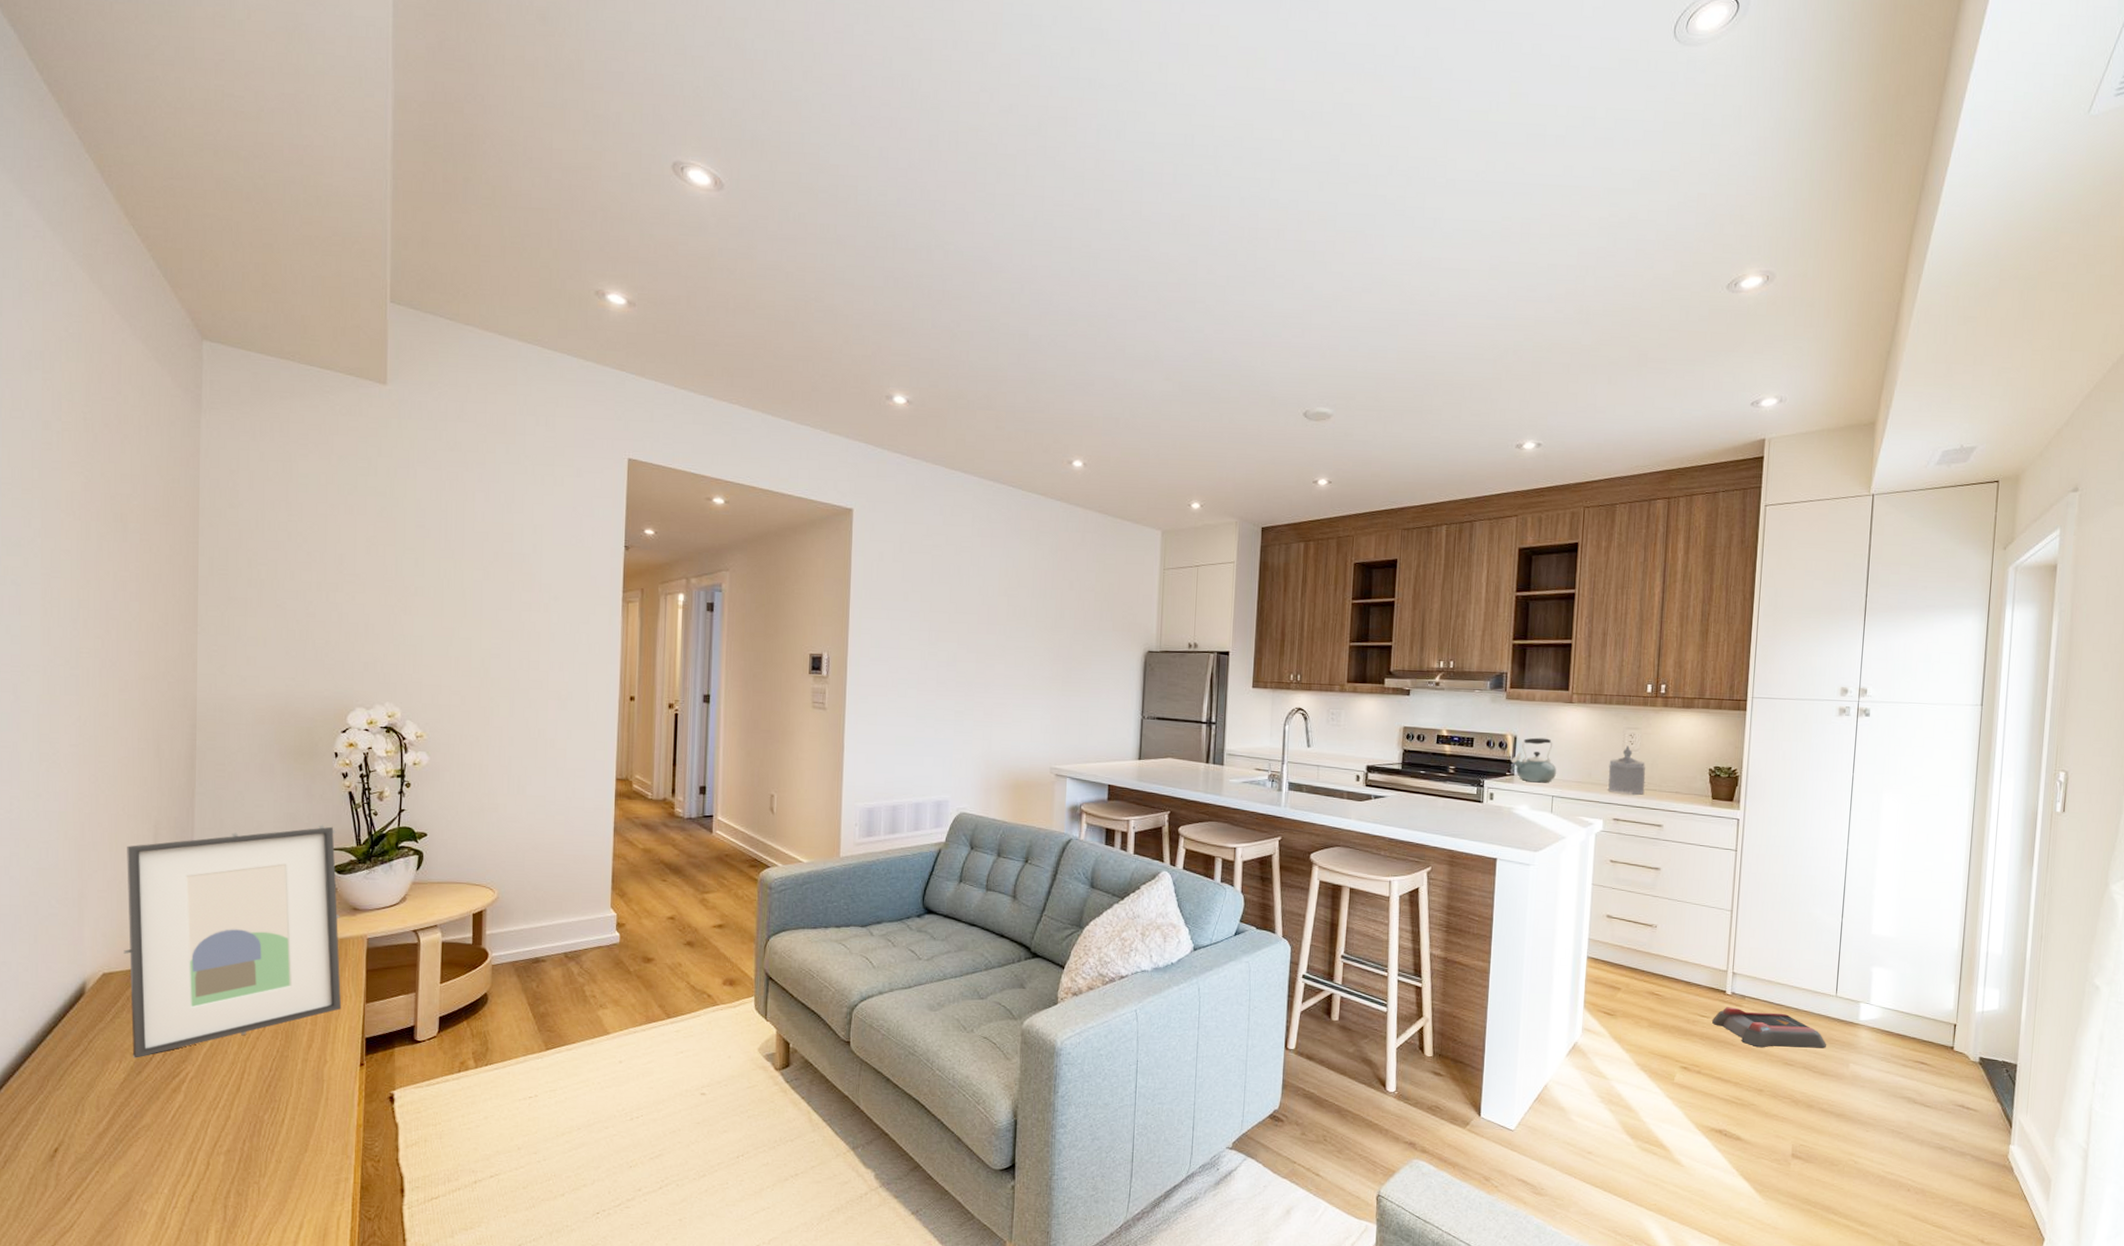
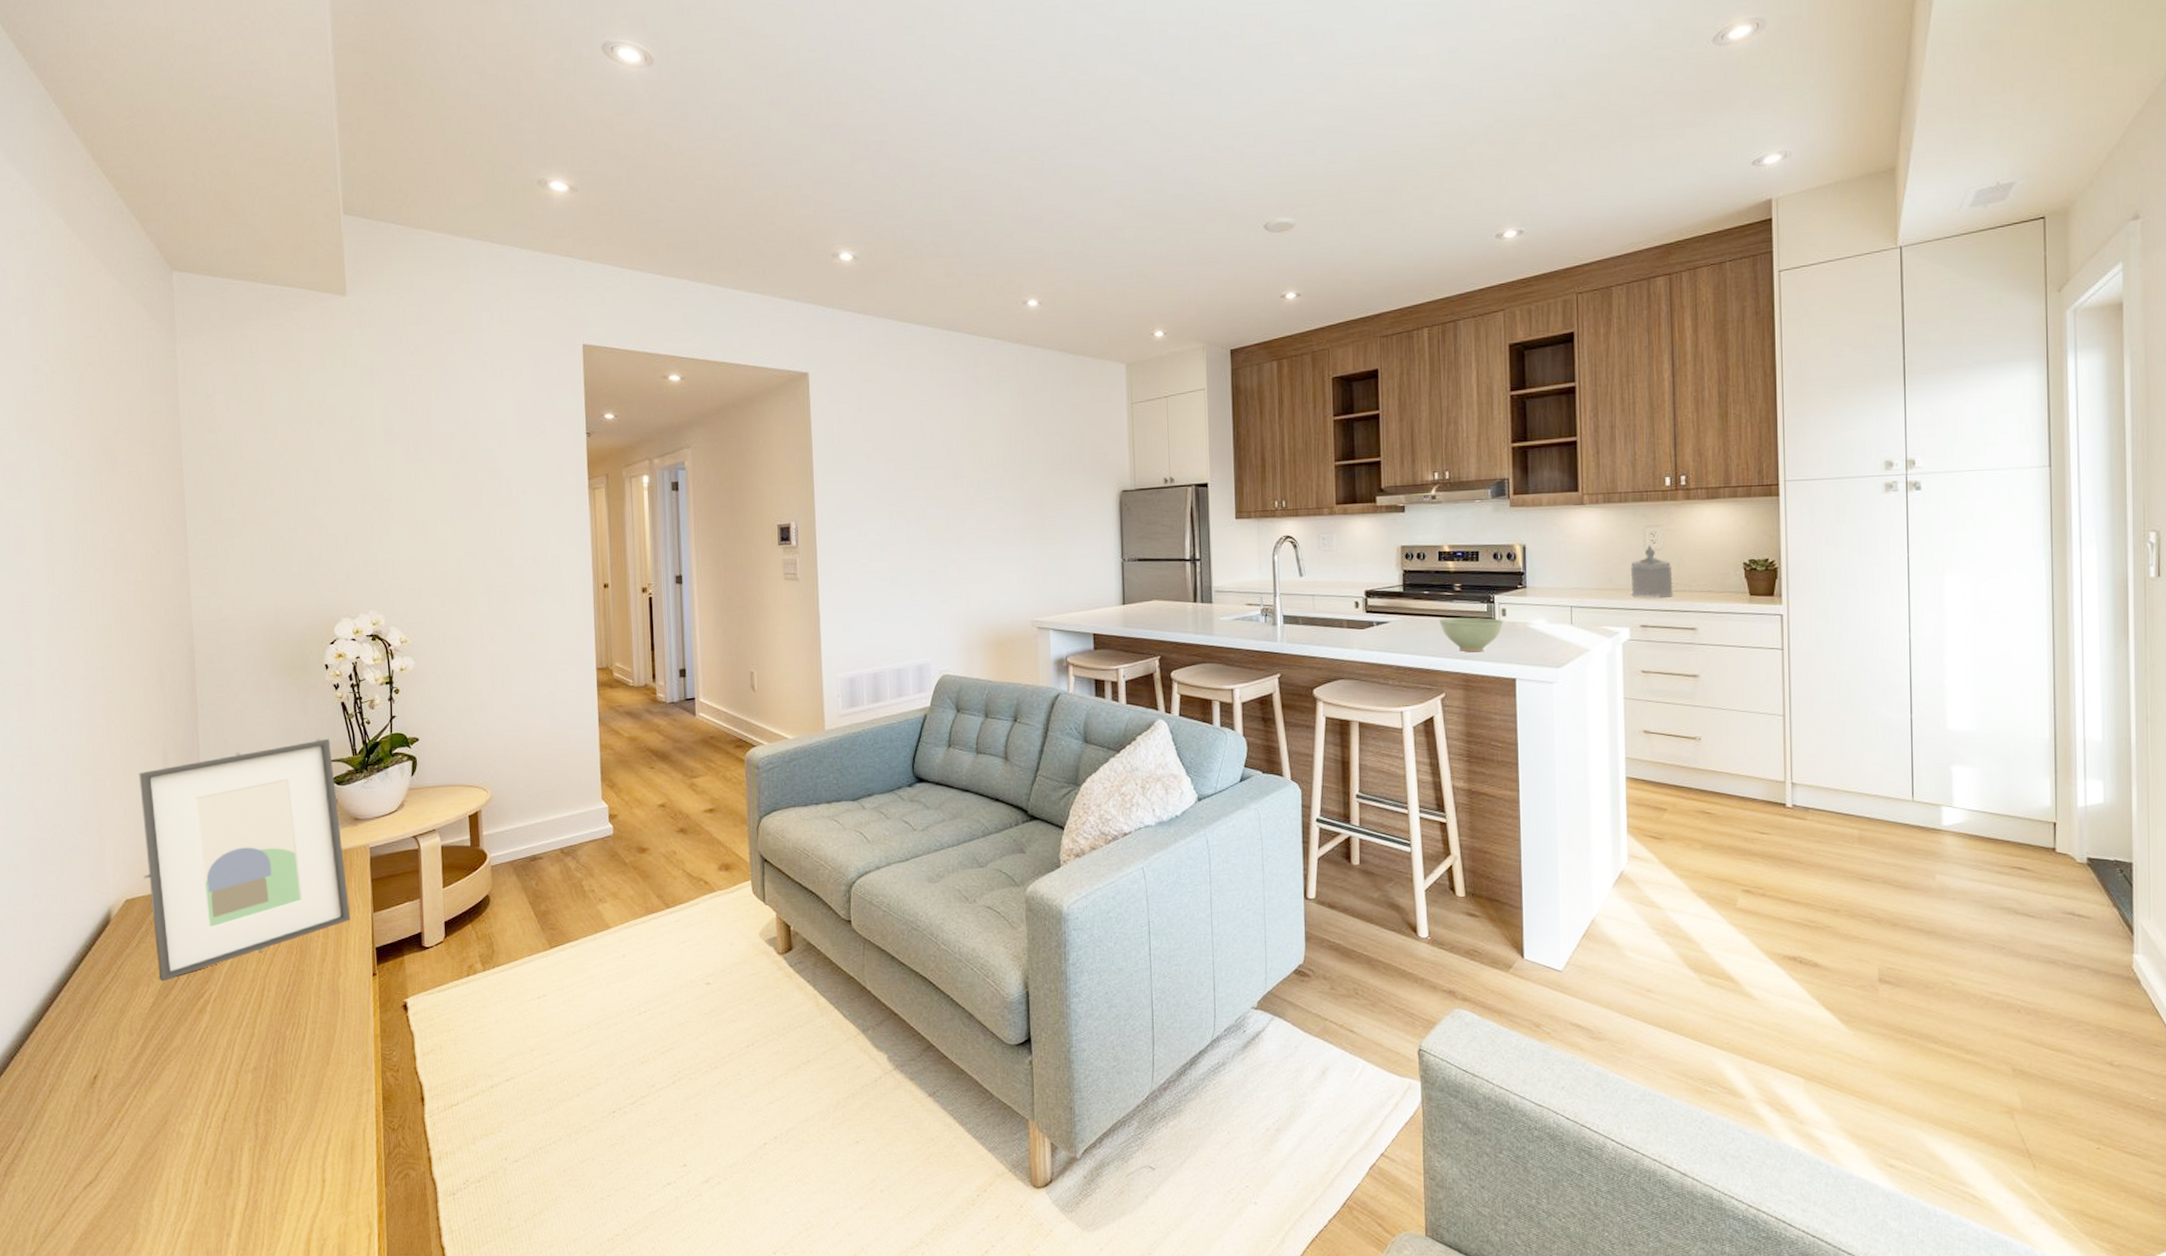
bowl: none [1432,797,1491,832] -> present [1439,617,1504,652]
kettle: present [1510,737,1557,783] -> none [1521,544,1574,594]
robot vacuum: present [1712,1007,1826,1048] -> none [1773,821,1907,864]

